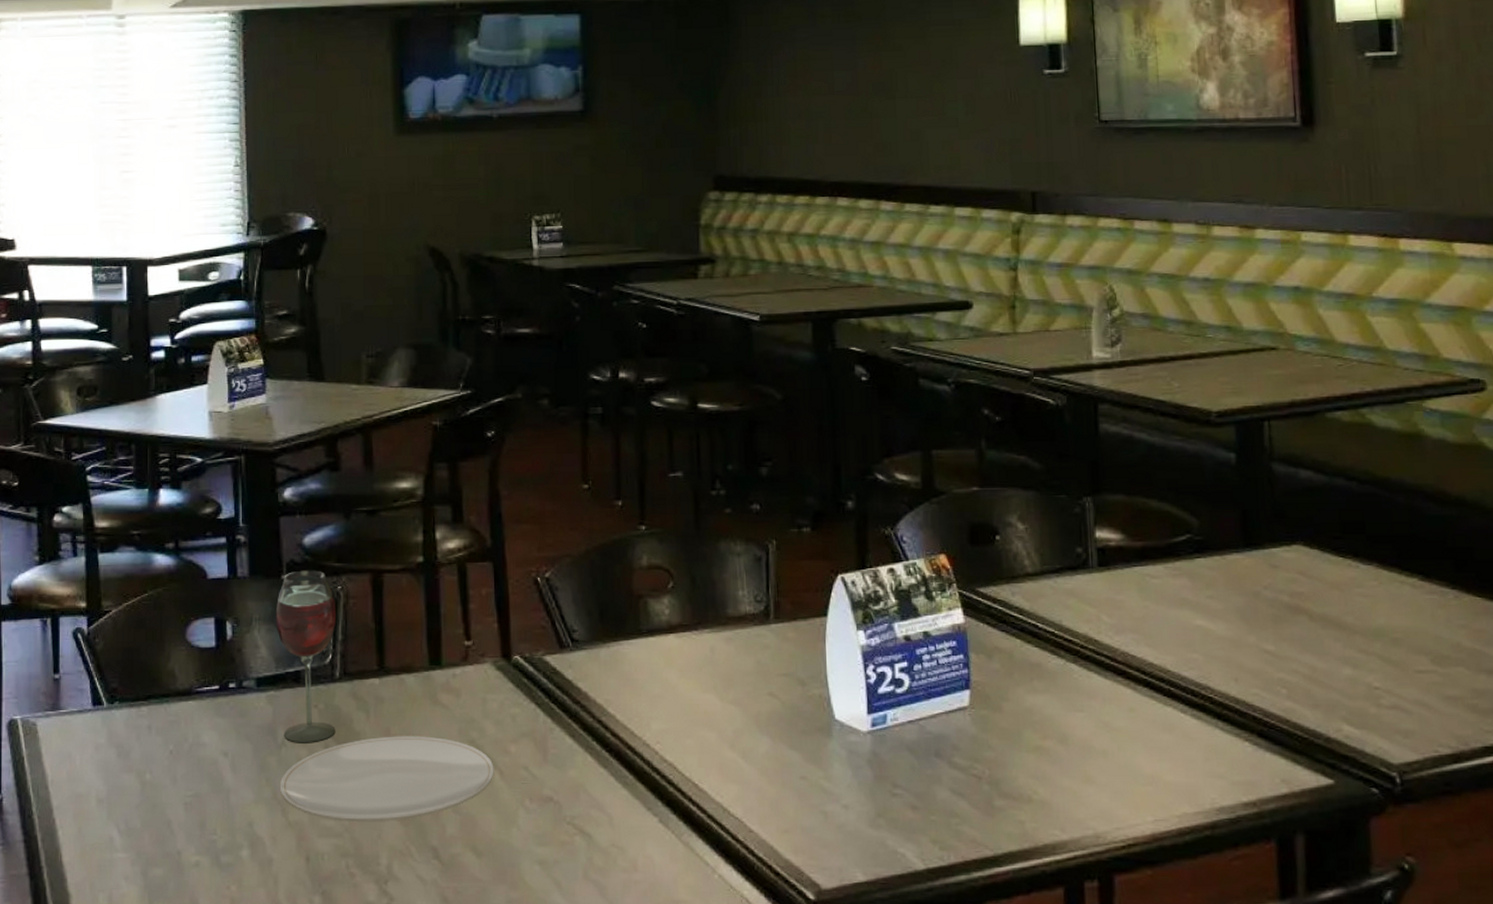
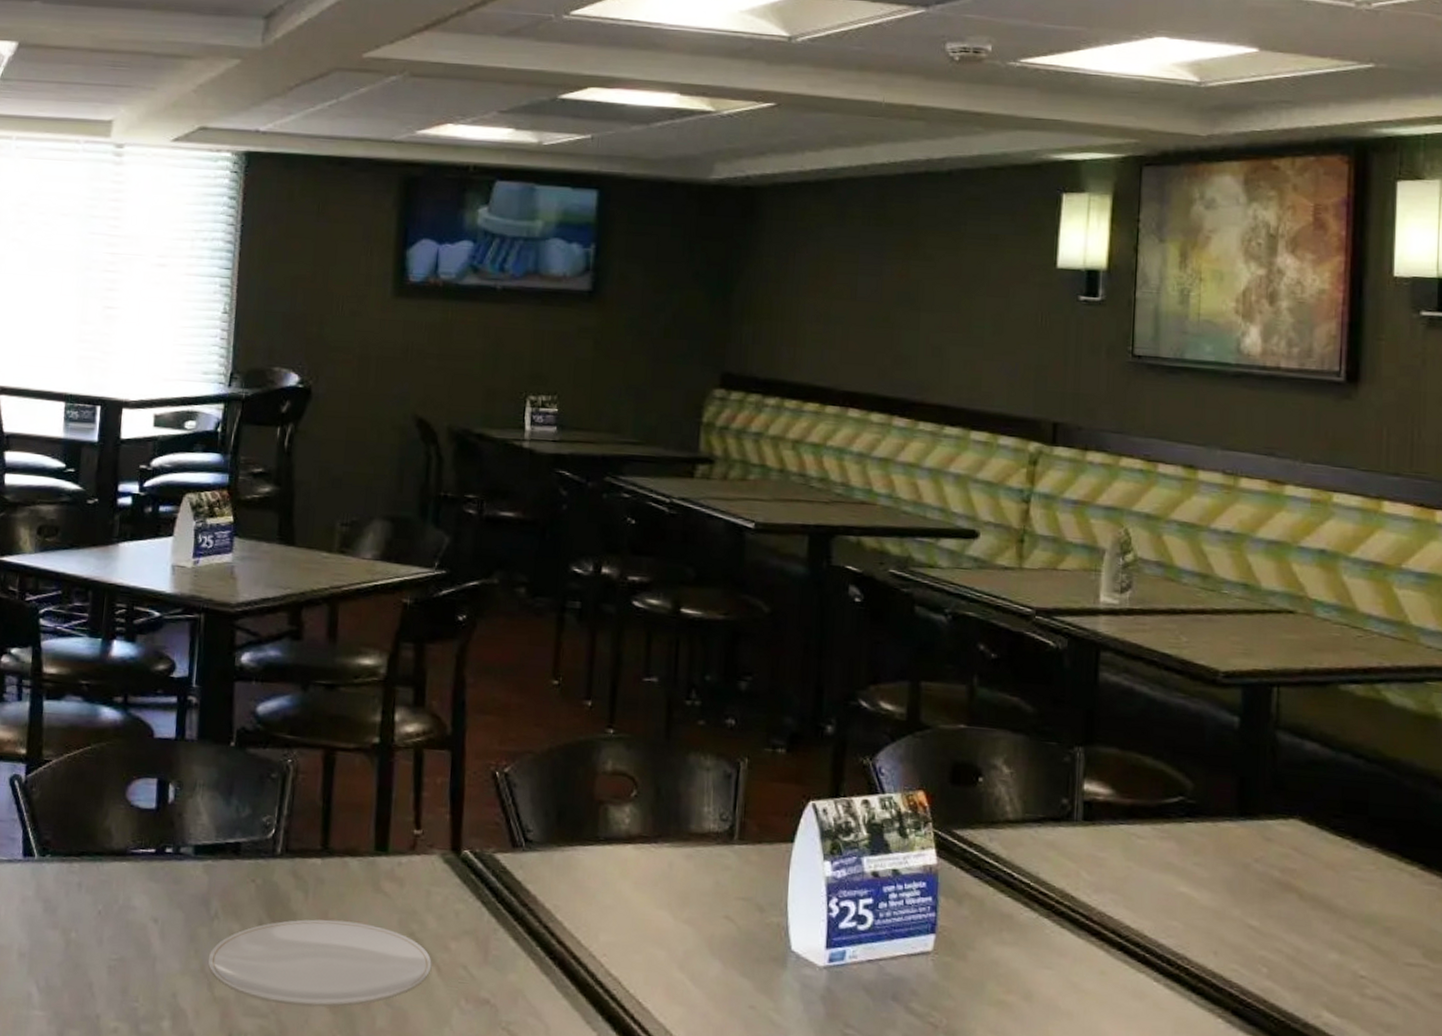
wineglass: present [275,570,337,743] -> none [217,739,285,919]

